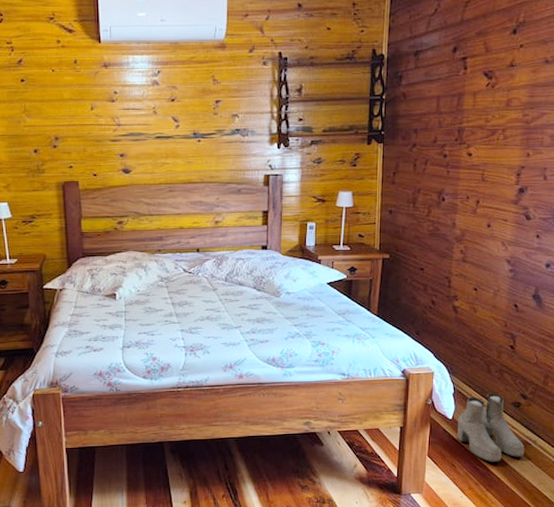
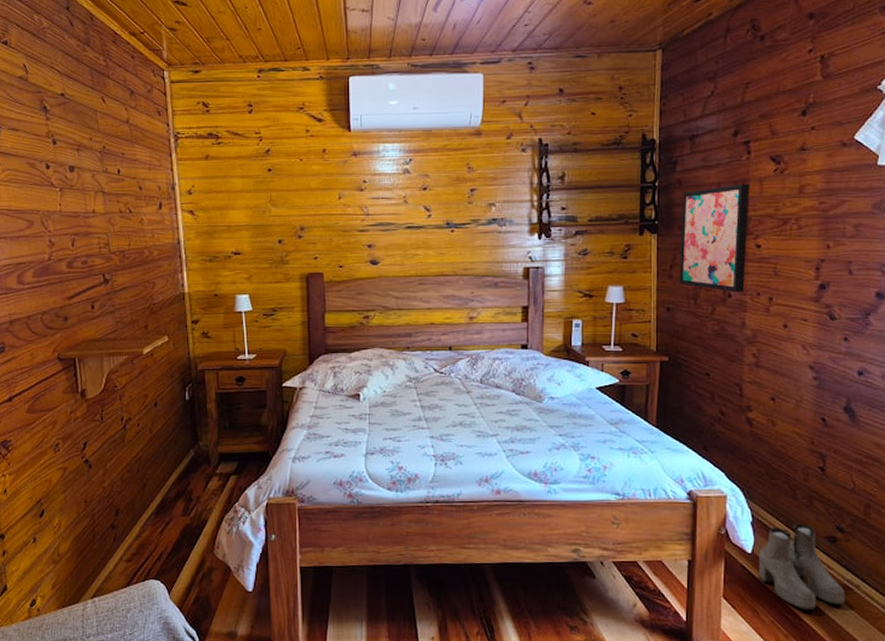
wall art: none [400,96,465,197] -> present [679,183,750,293]

